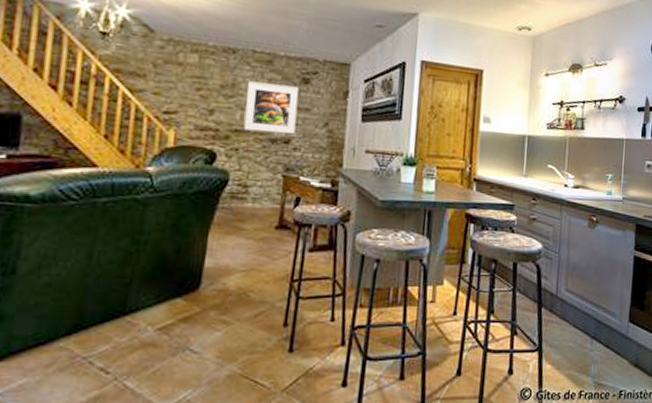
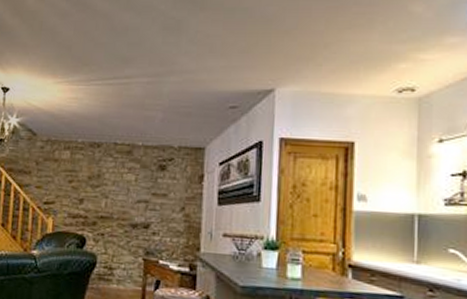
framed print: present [243,81,300,134] -> none [108,171,157,219]

